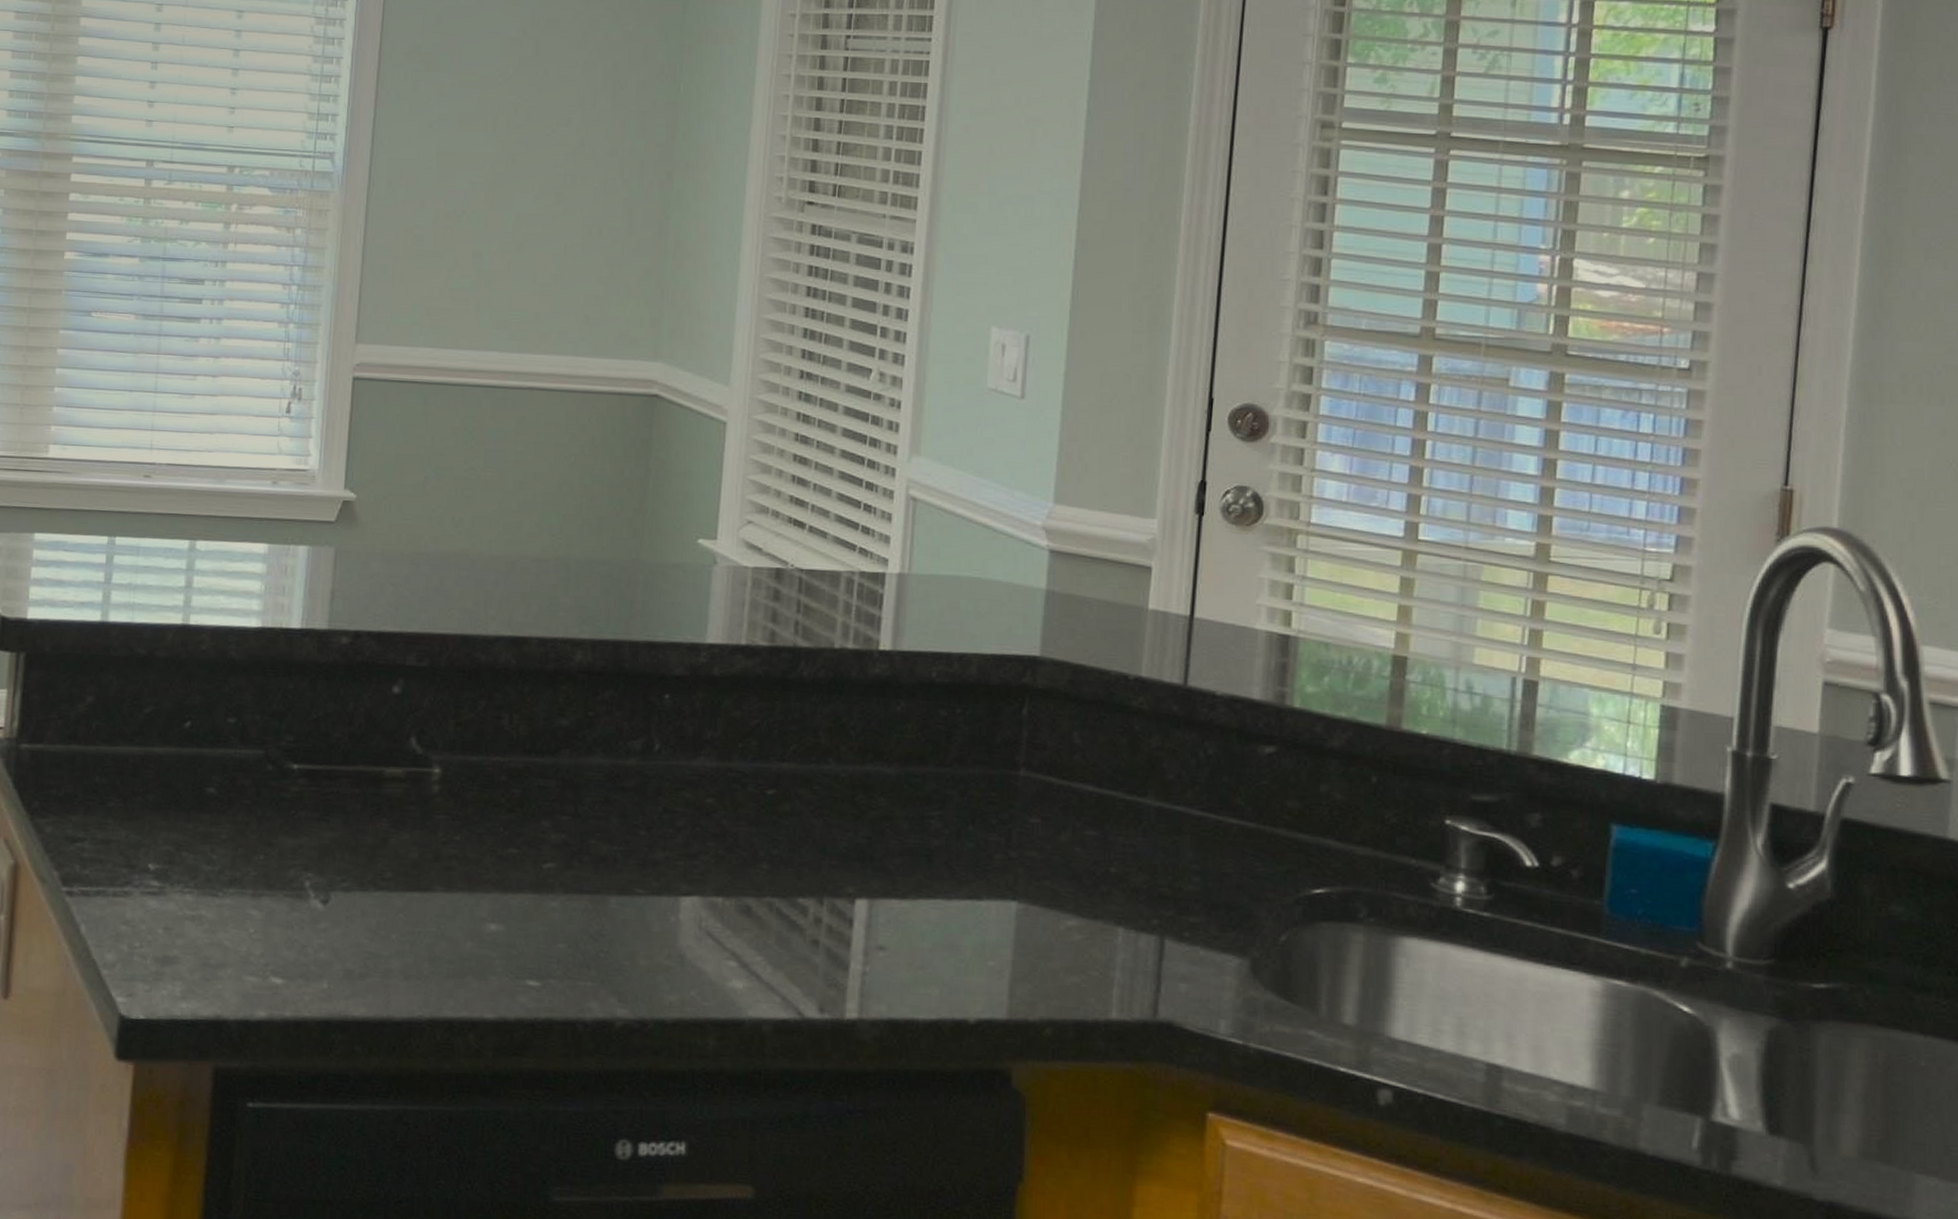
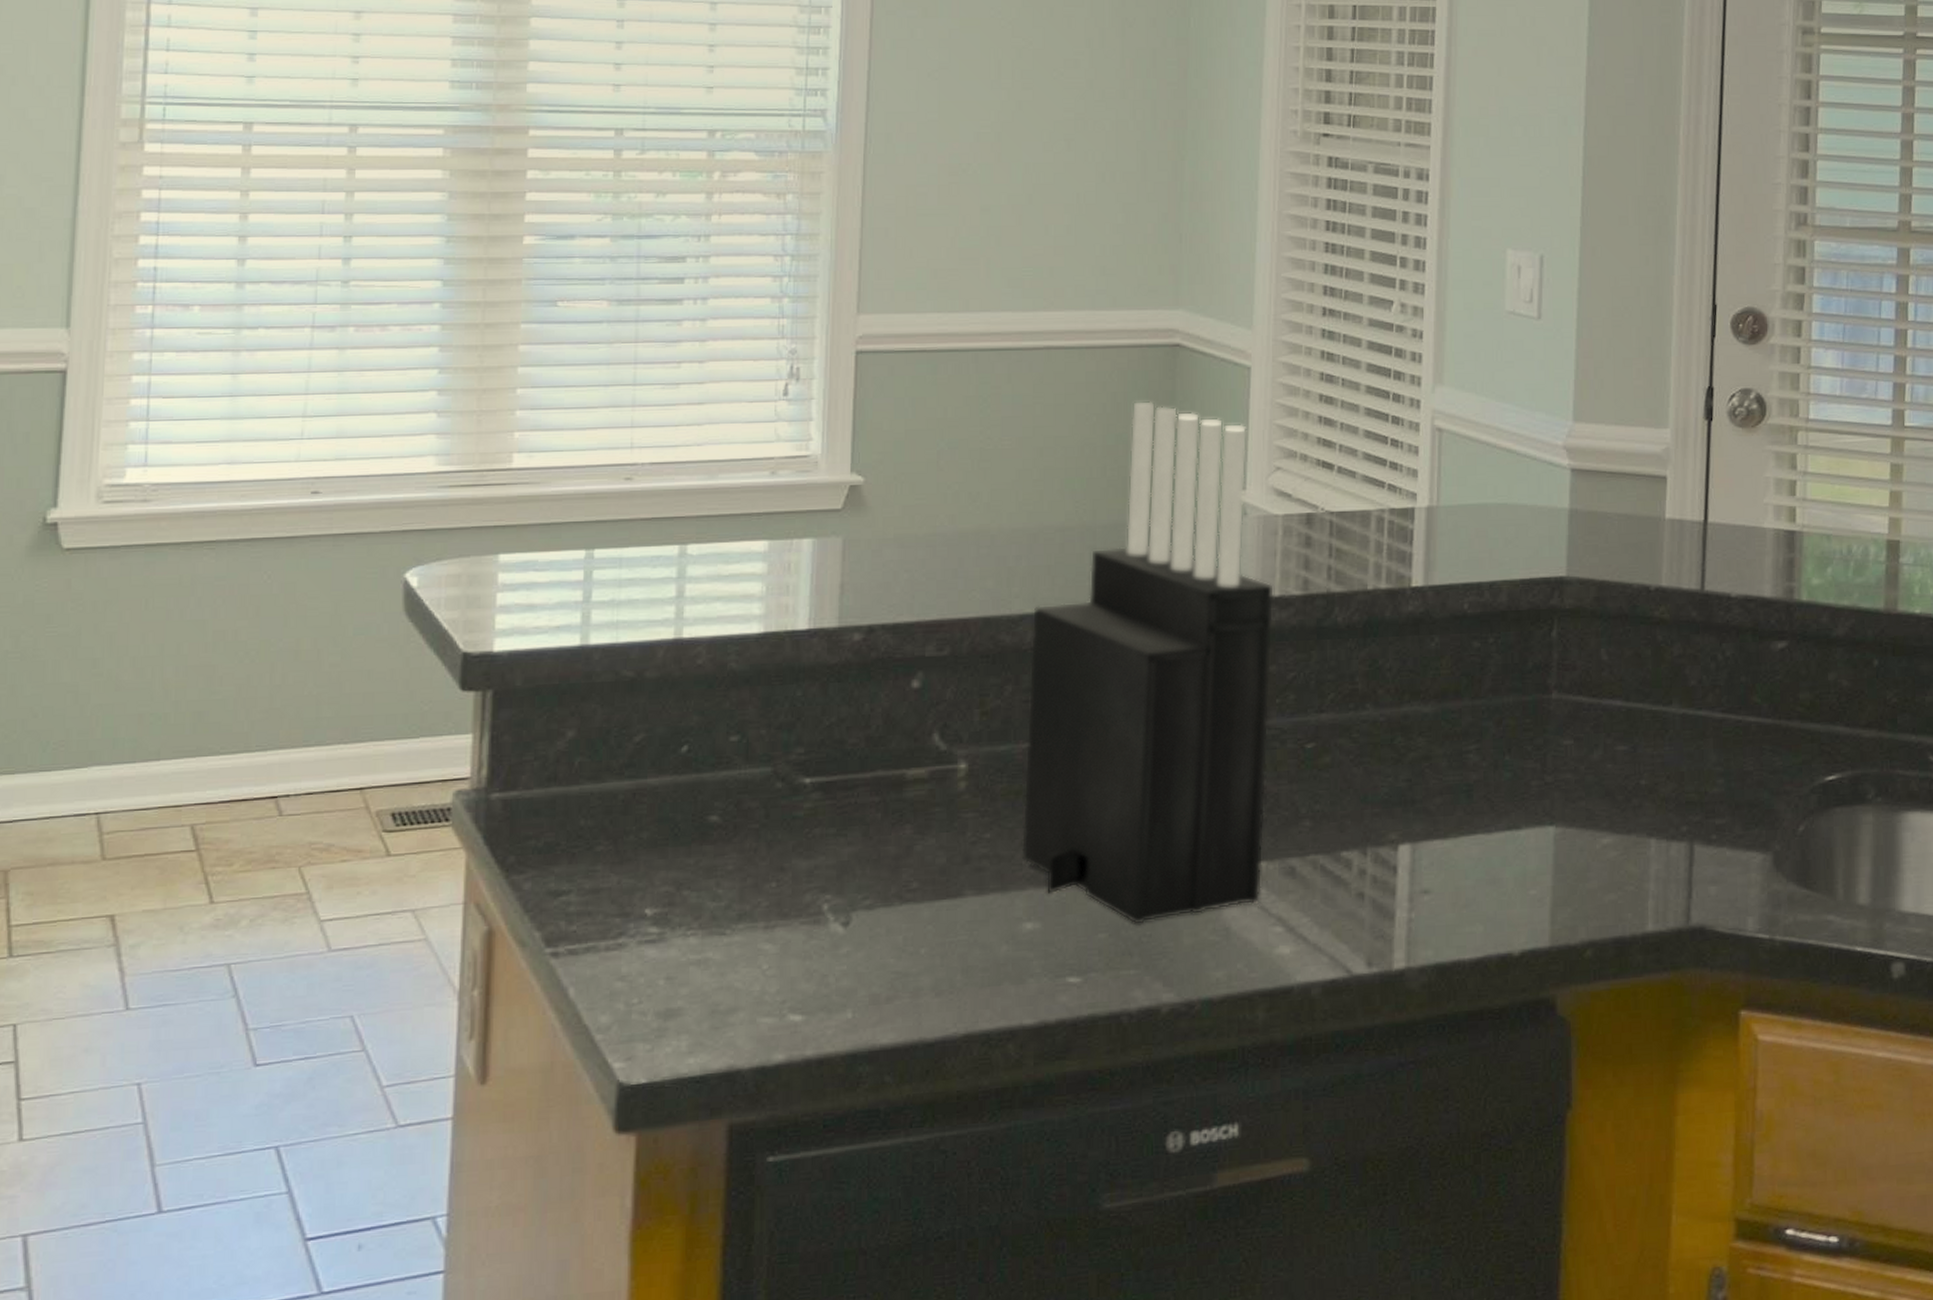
knife block: none [488,445,742,940] -> present [1021,400,1275,924]

